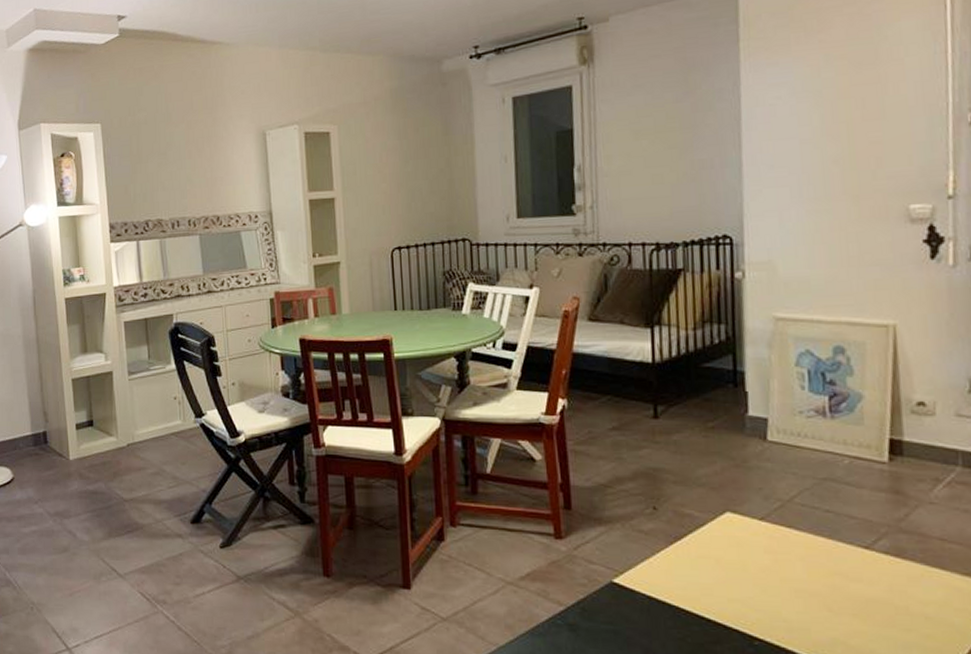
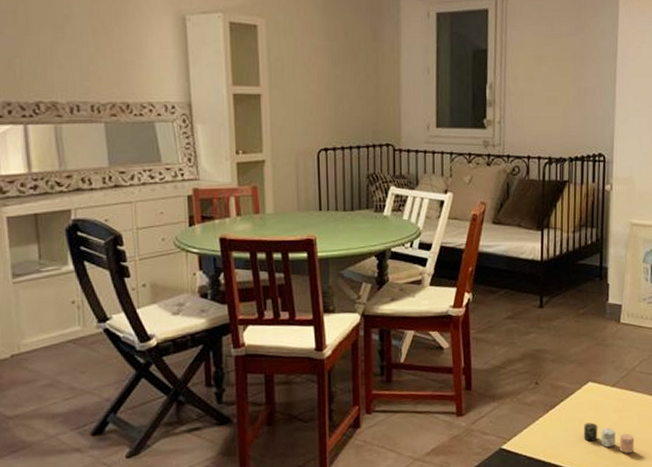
candle: none [722,562,799,608] -> present [583,422,634,453]

